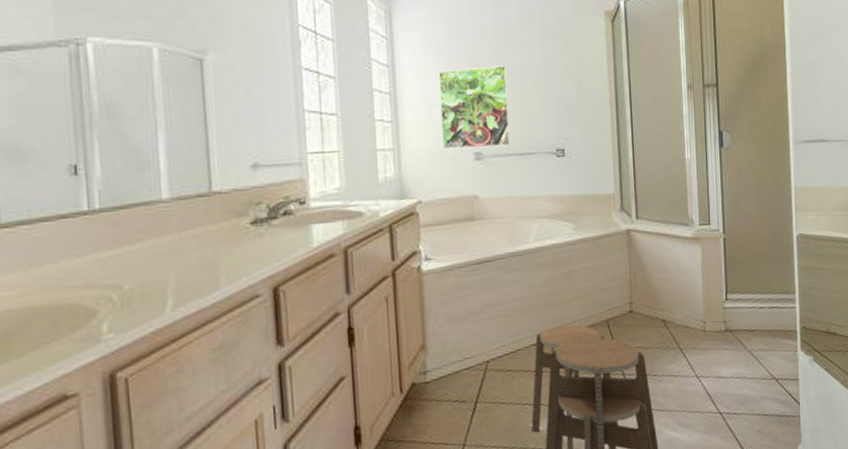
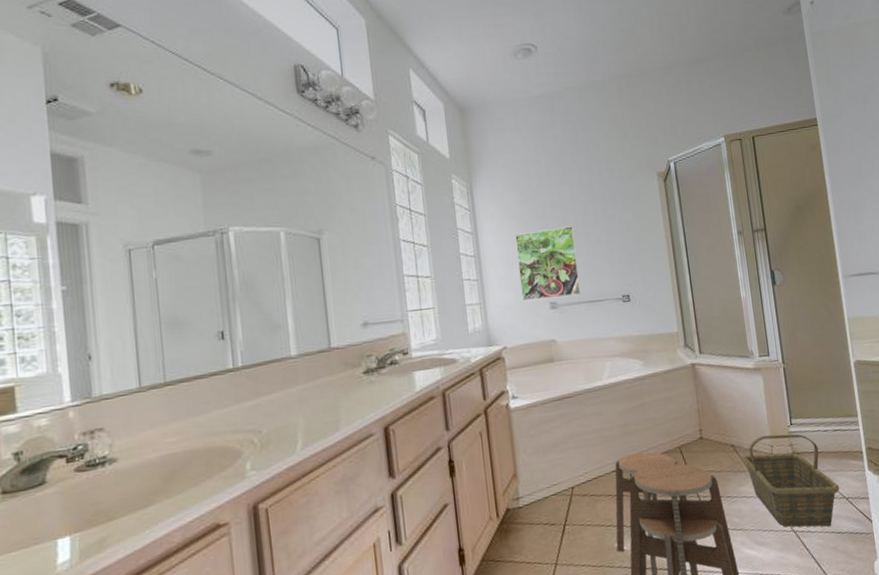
basket: none [672,310,771,409] -> present [742,434,840,527]

